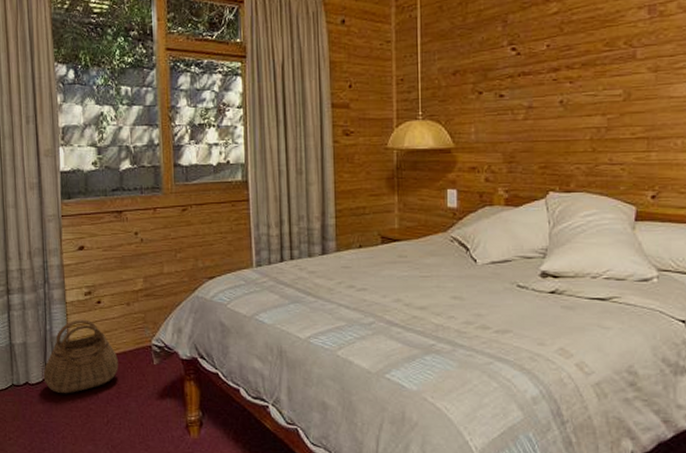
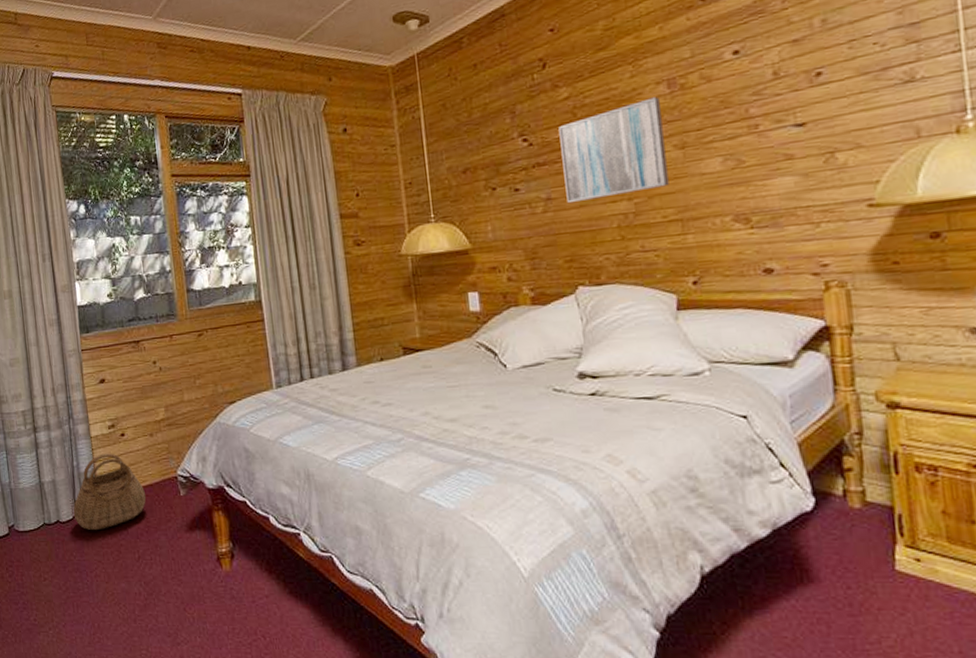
wall art: none [546,21,640,114] -> present [558,96,669,204]

